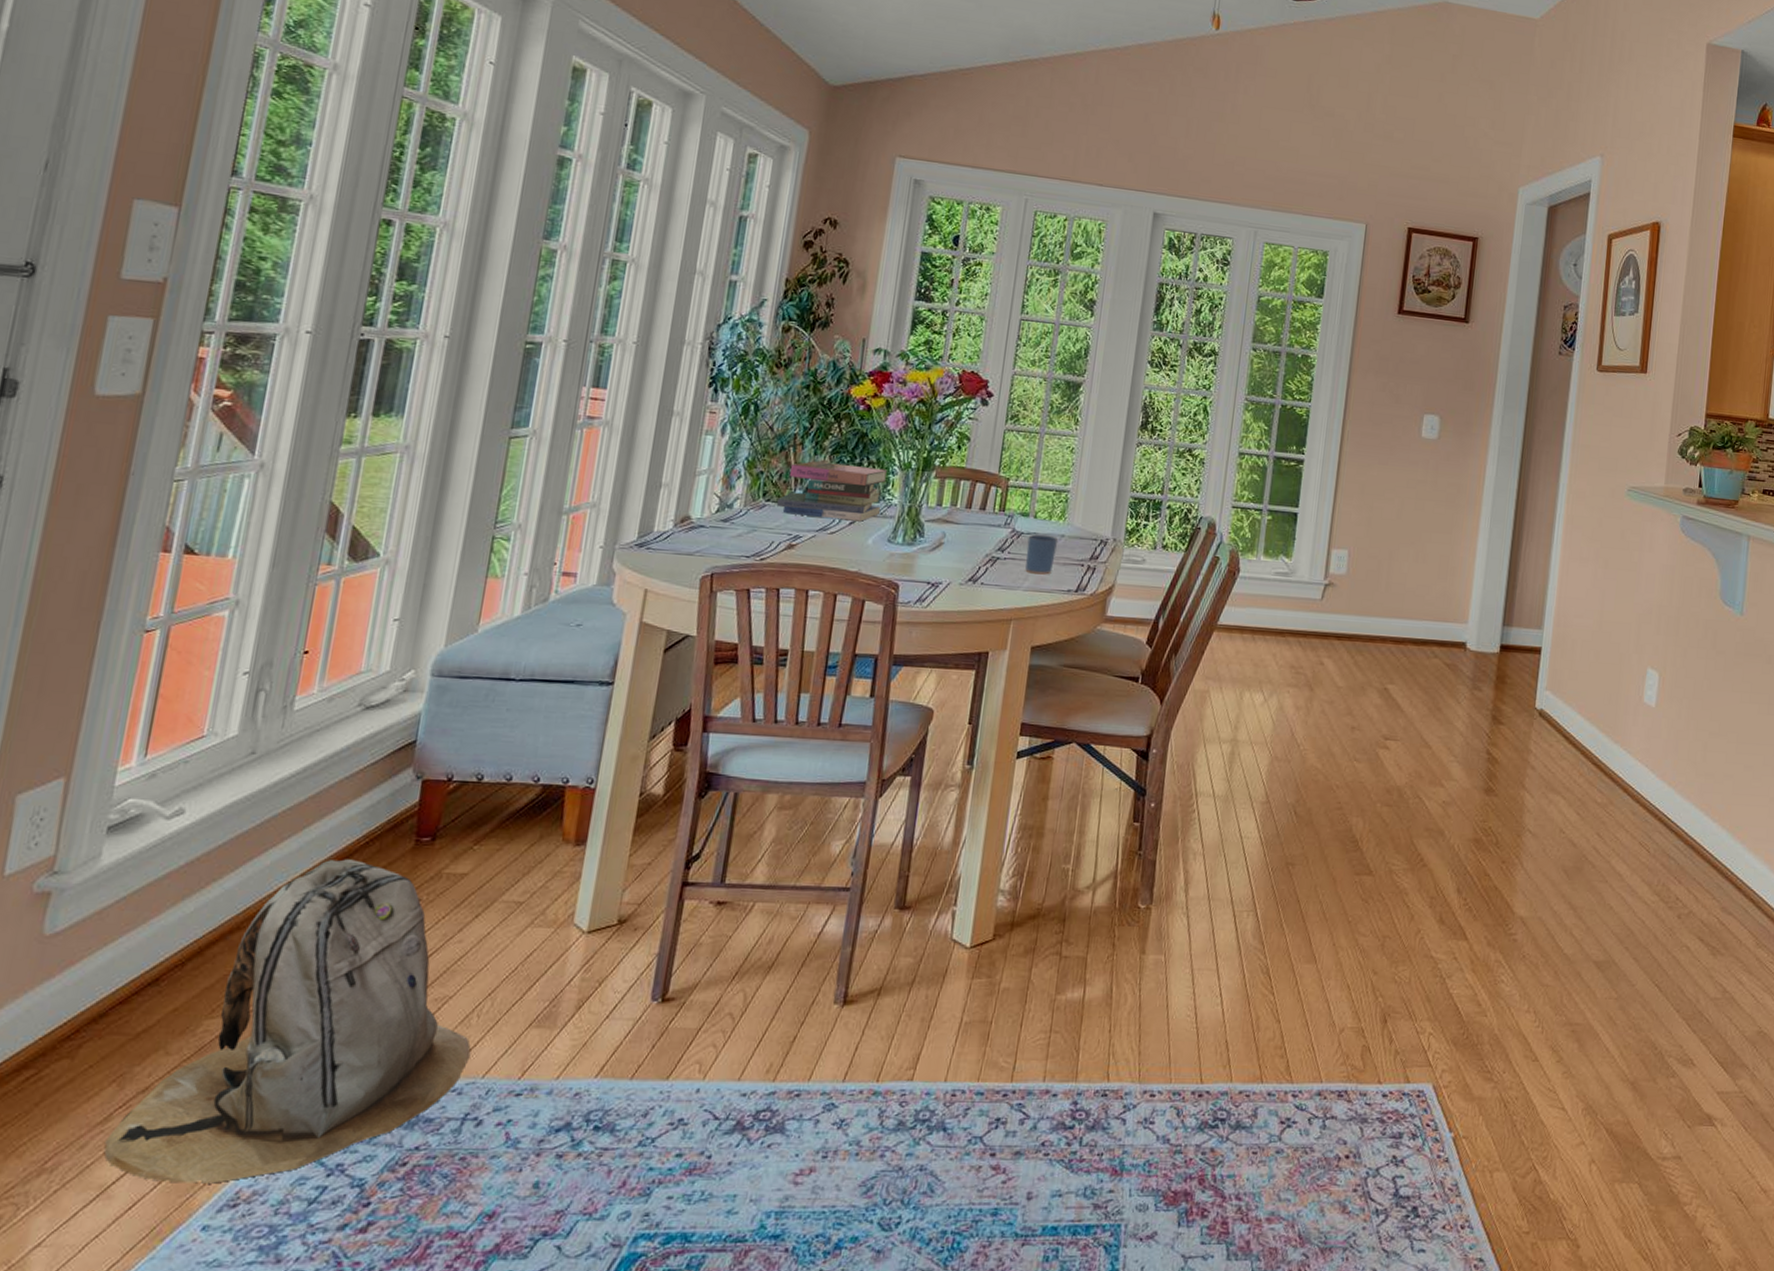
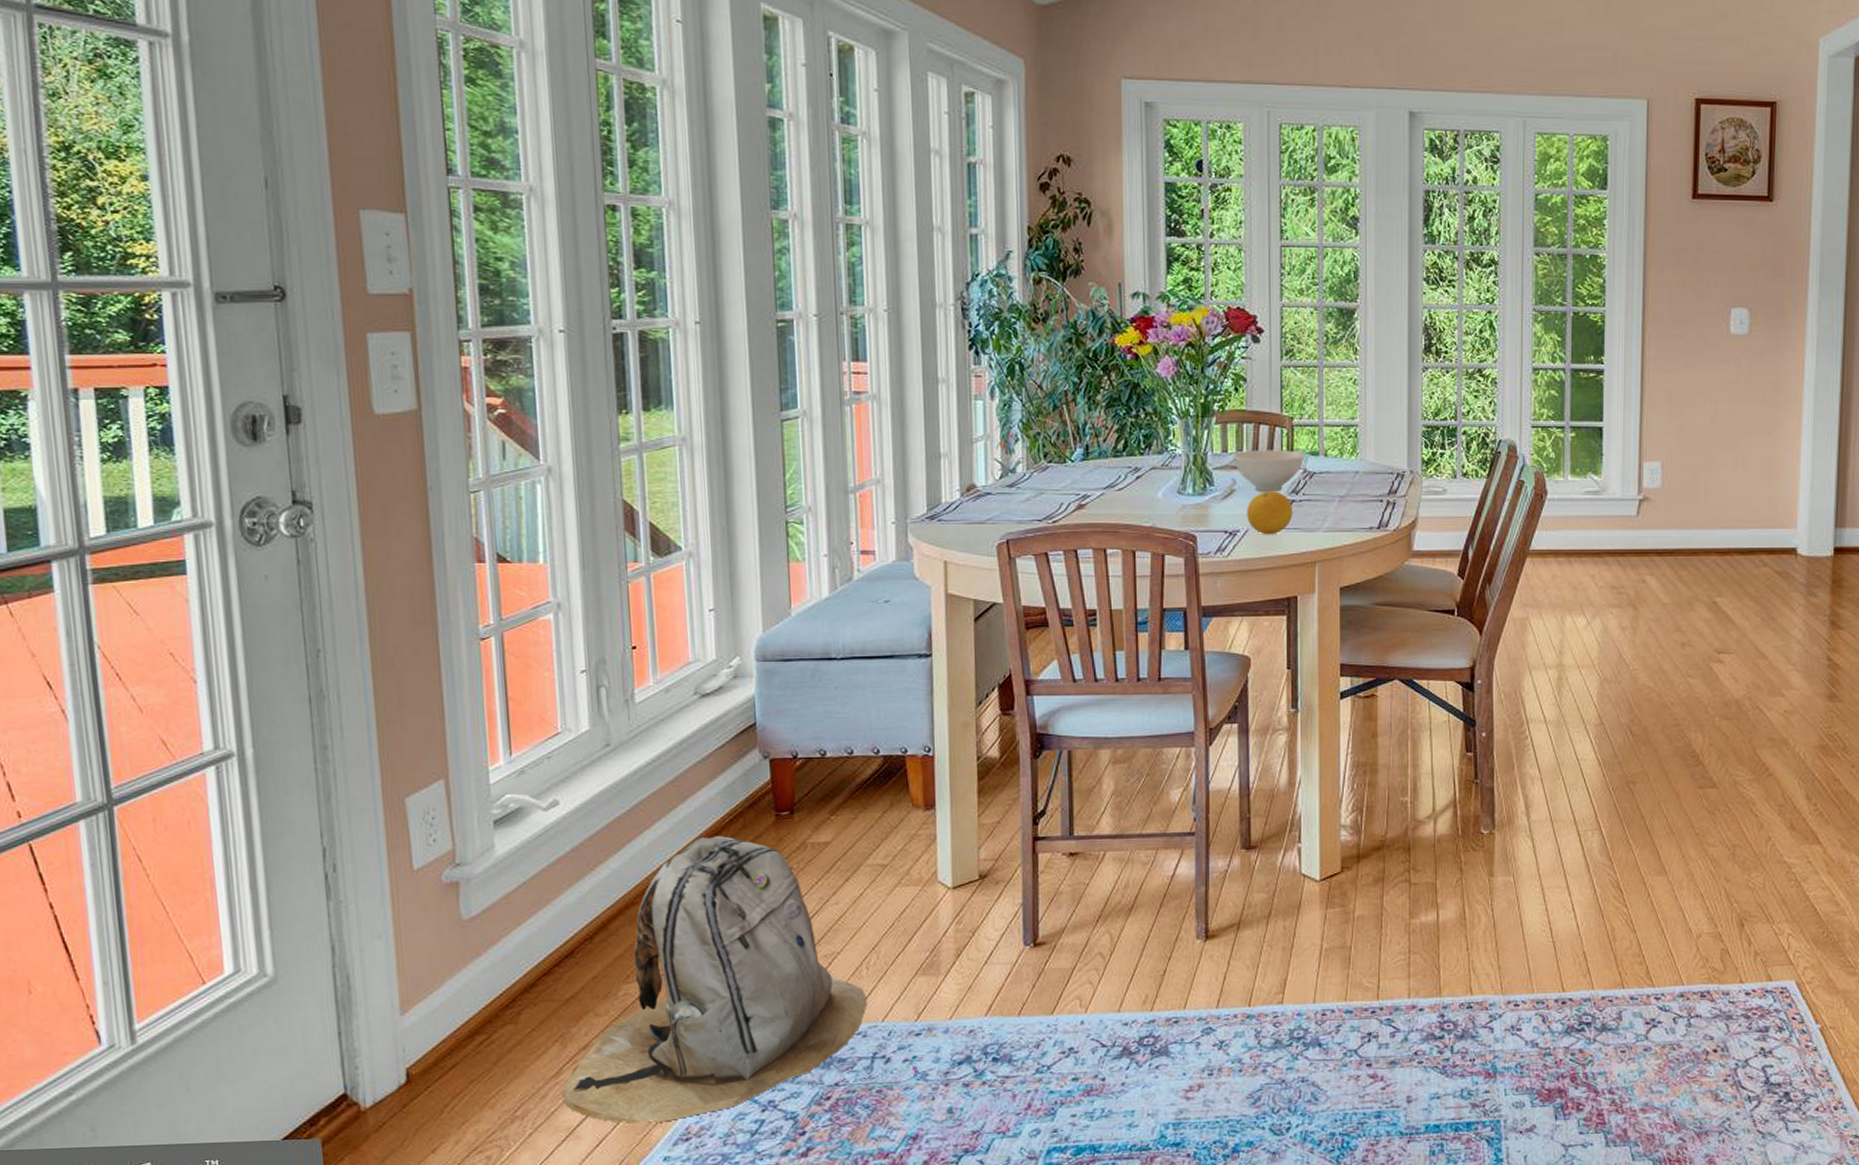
books: present [777,461,888,522] -> none [1060,417,1167,475]
bowl: none [946,506,1016,548] -> present [1233,450,1305,491]
fruit: none [951,546,997,590] -> present [1247,491,1294,535]
mug: present [1025,534,1058,575] -> none [1321,473,1352,514]

